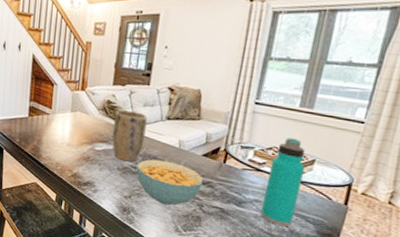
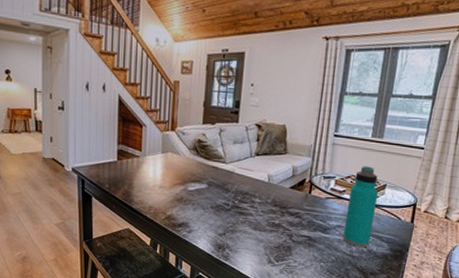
plant pot: present [112,110,148,162] -> none [204,149,238,200]
cereal bowl: present [136,159,203,206] -> none [229,195,292,239]

